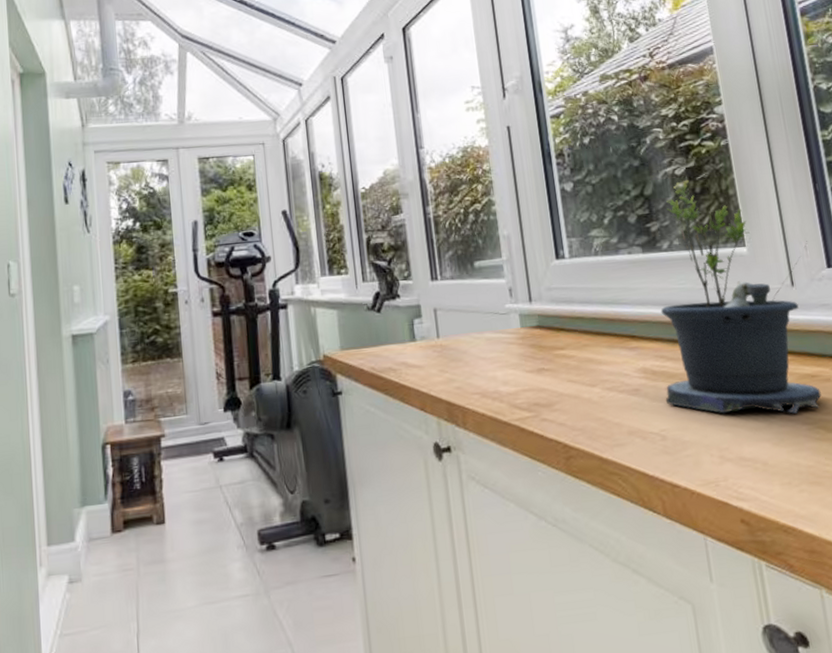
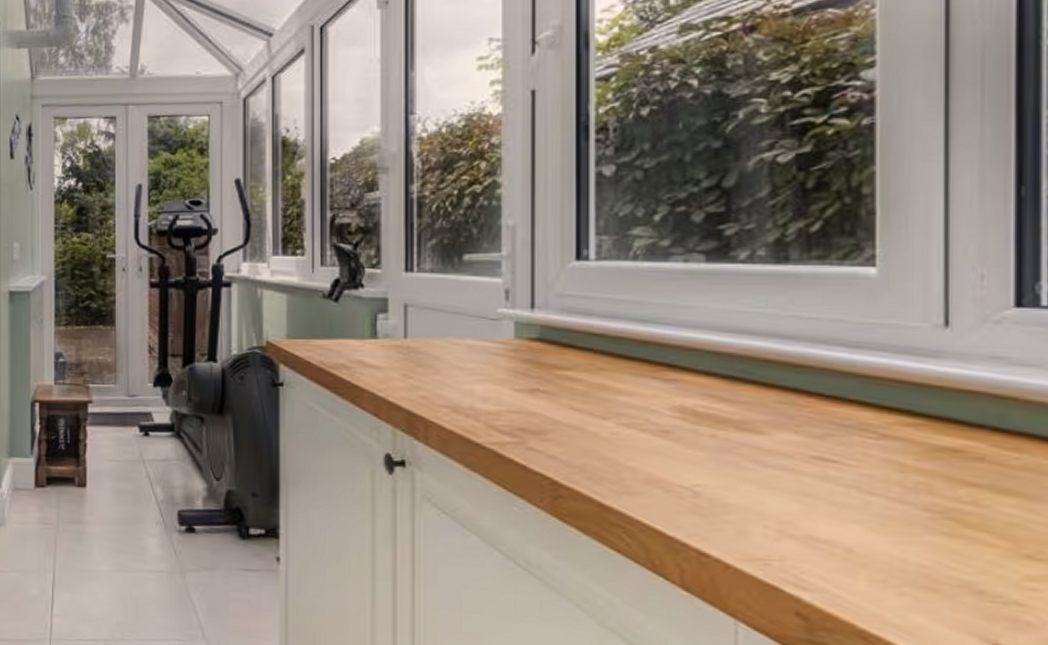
potted plant: present [660,179,822,414] -> none [707,169,986,495]

